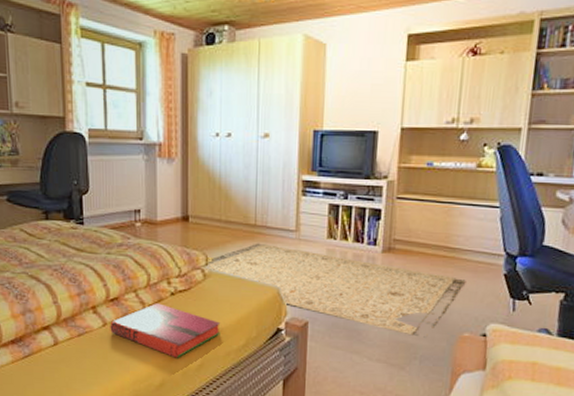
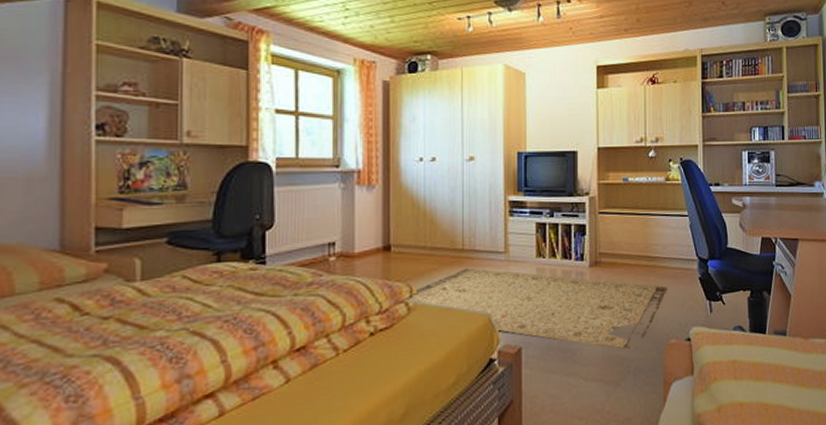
hardback book: present [110,303,221,358] -> none [294,347,427,410]

